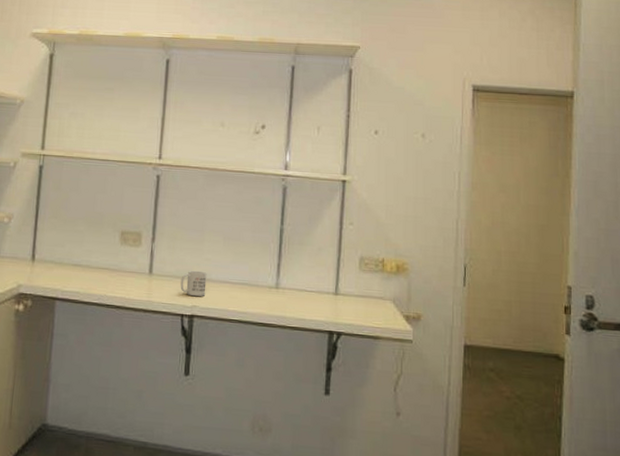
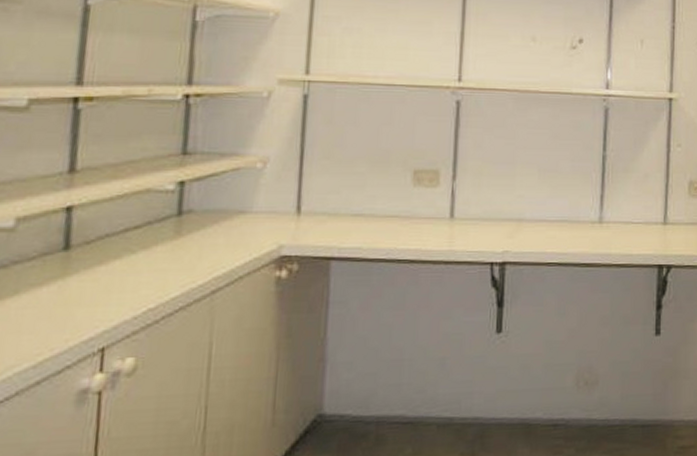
mug: present [180,270,207,297] -> none [488,210,520,241]

